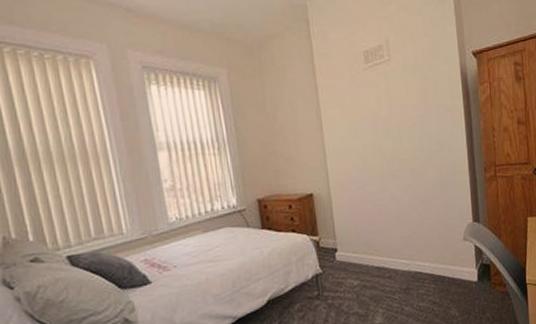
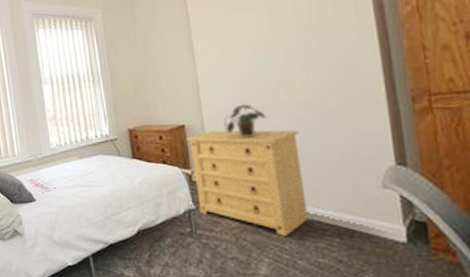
dresser: none [315,196,413,288] -> present [187,129,309,236]
potted plant: none [347,173,383,205] -> present [223,103,267,138]

